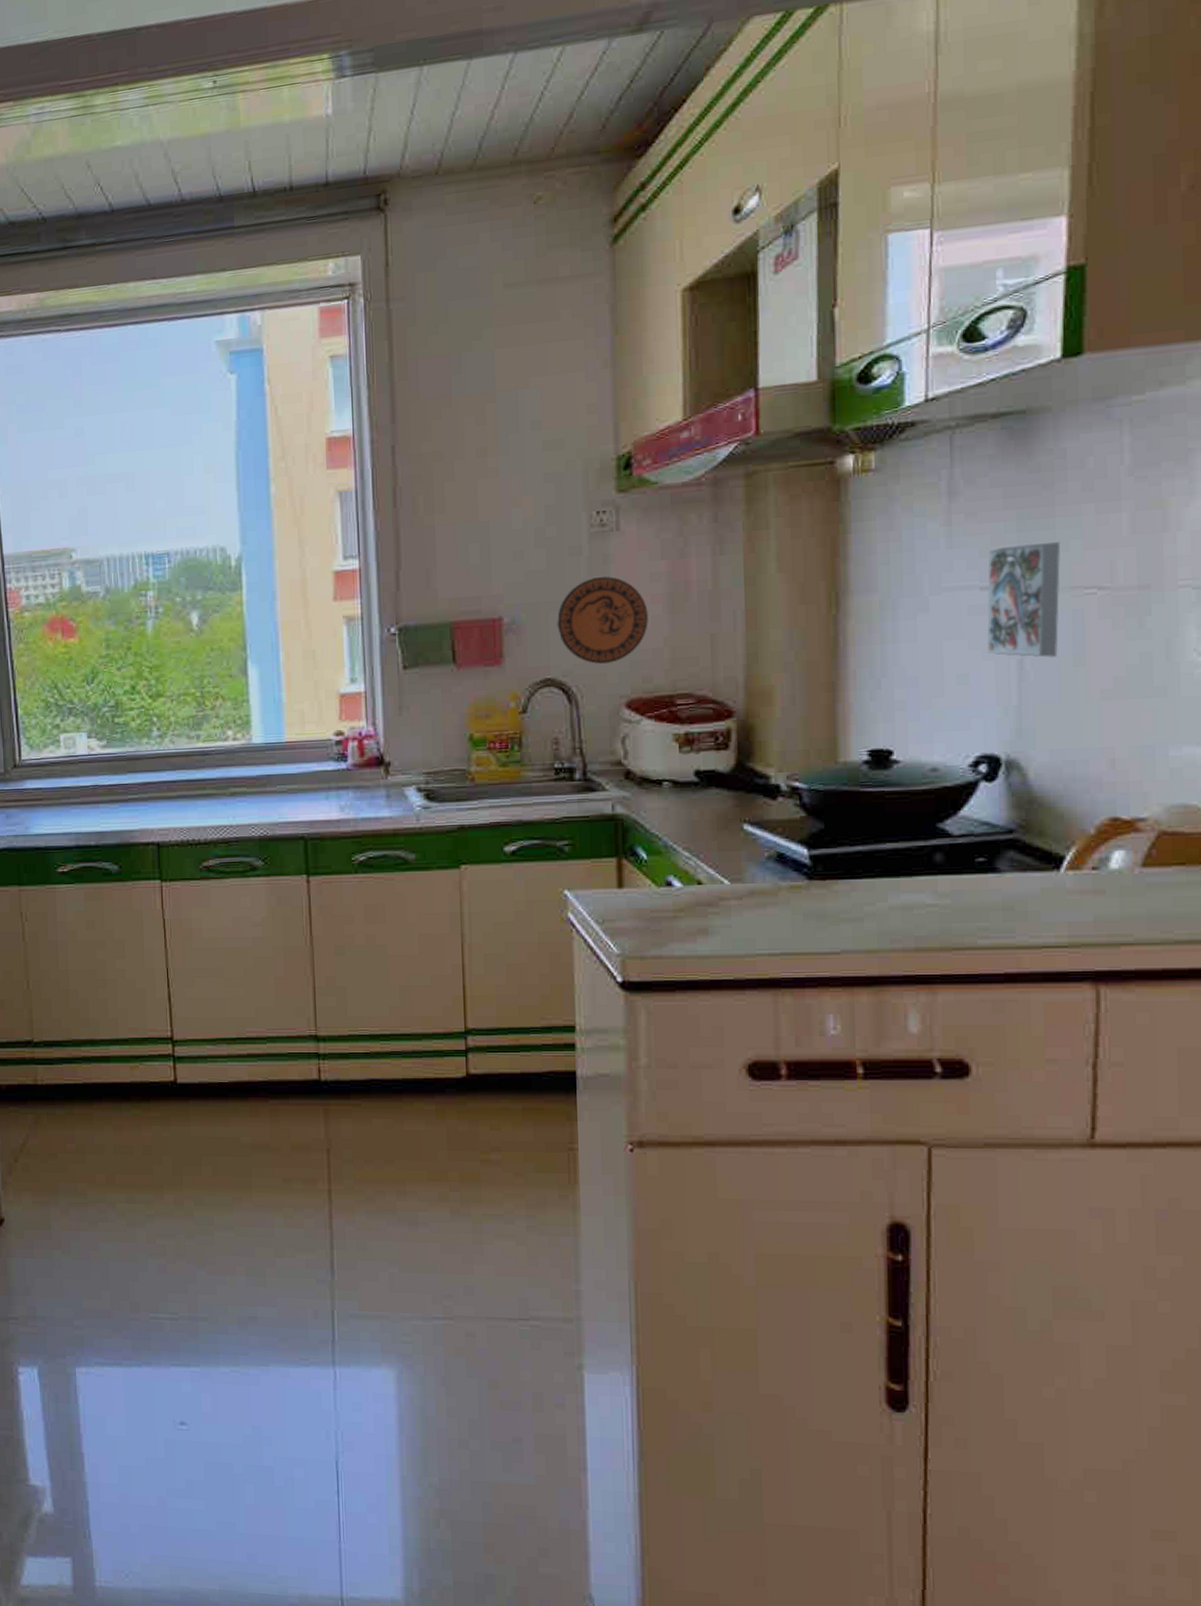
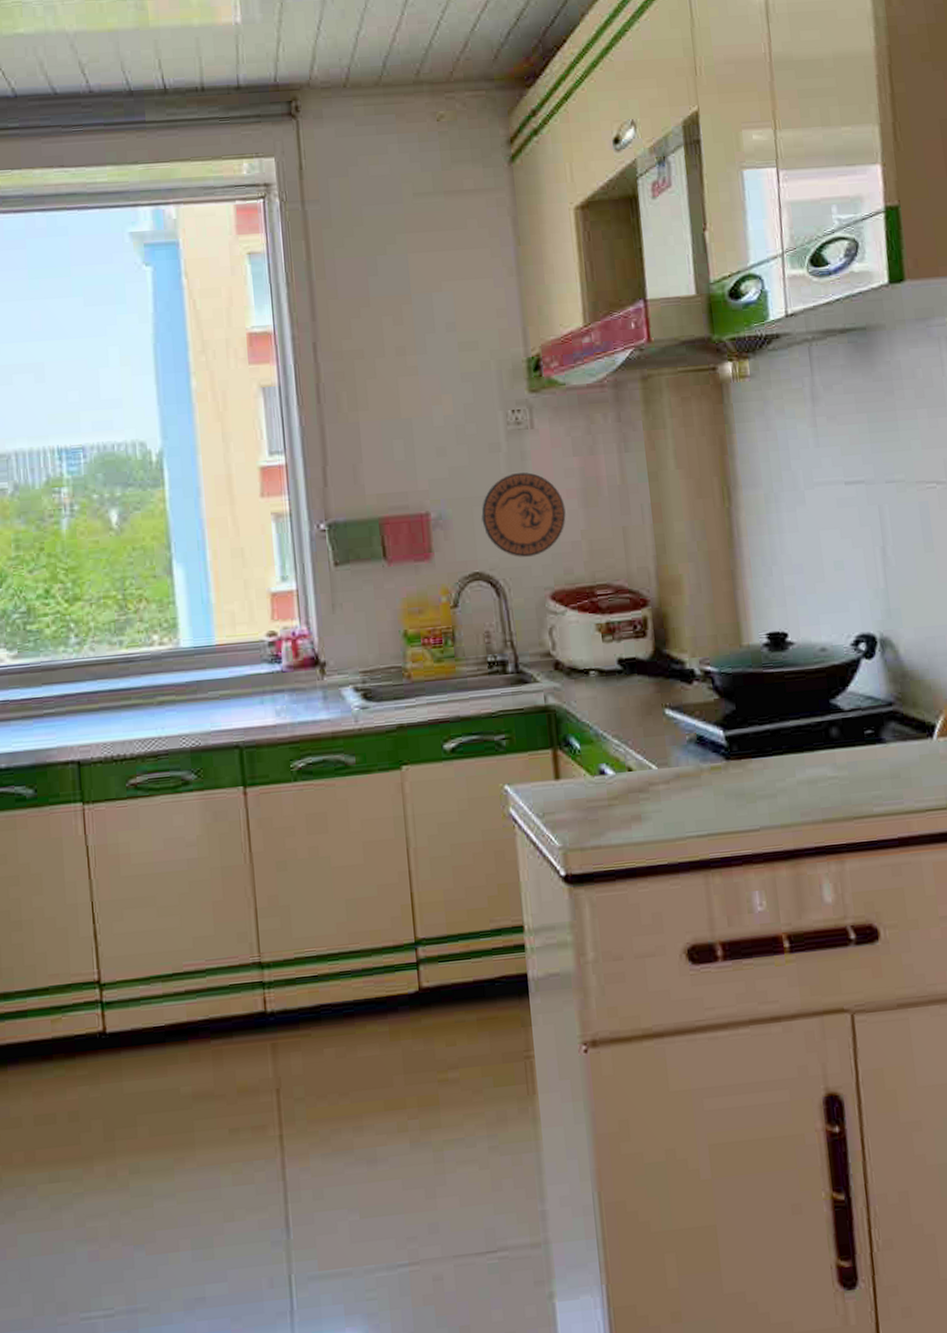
decorative tile: present [986,541,1061,658] -> none [848,441,912,545]

